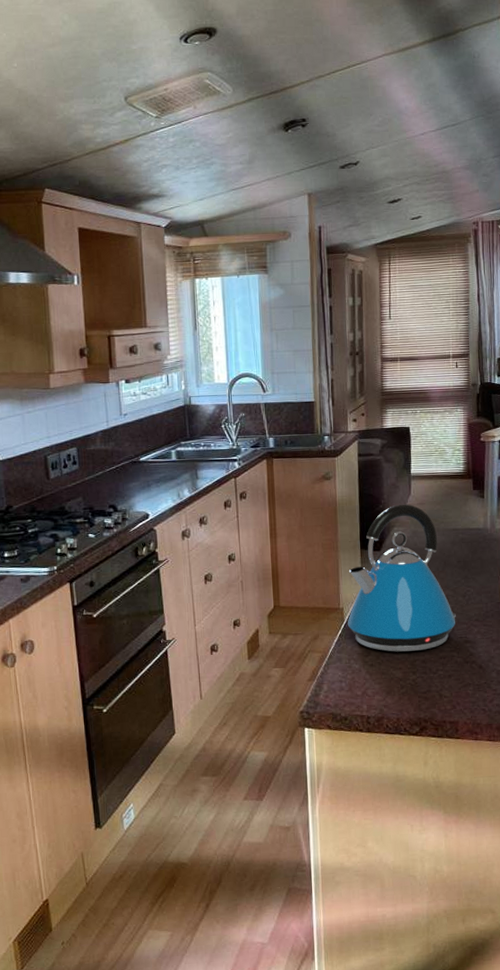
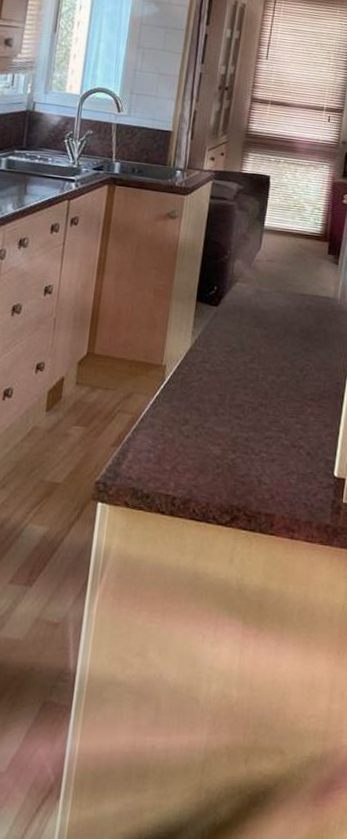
kettle: present [347,504,456,652] -> none [167,257,290,427]

